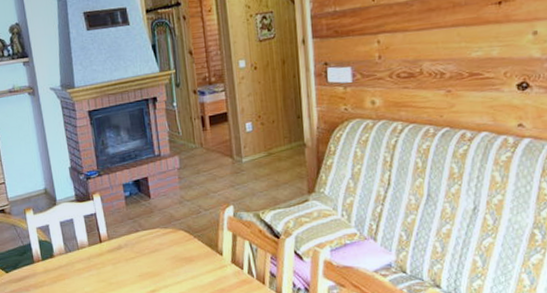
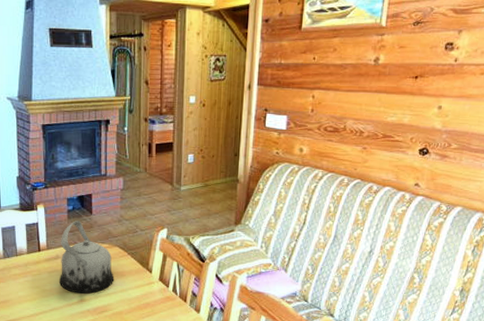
teapot: none [121,206,183,284] -> present [60,221,114,294]

